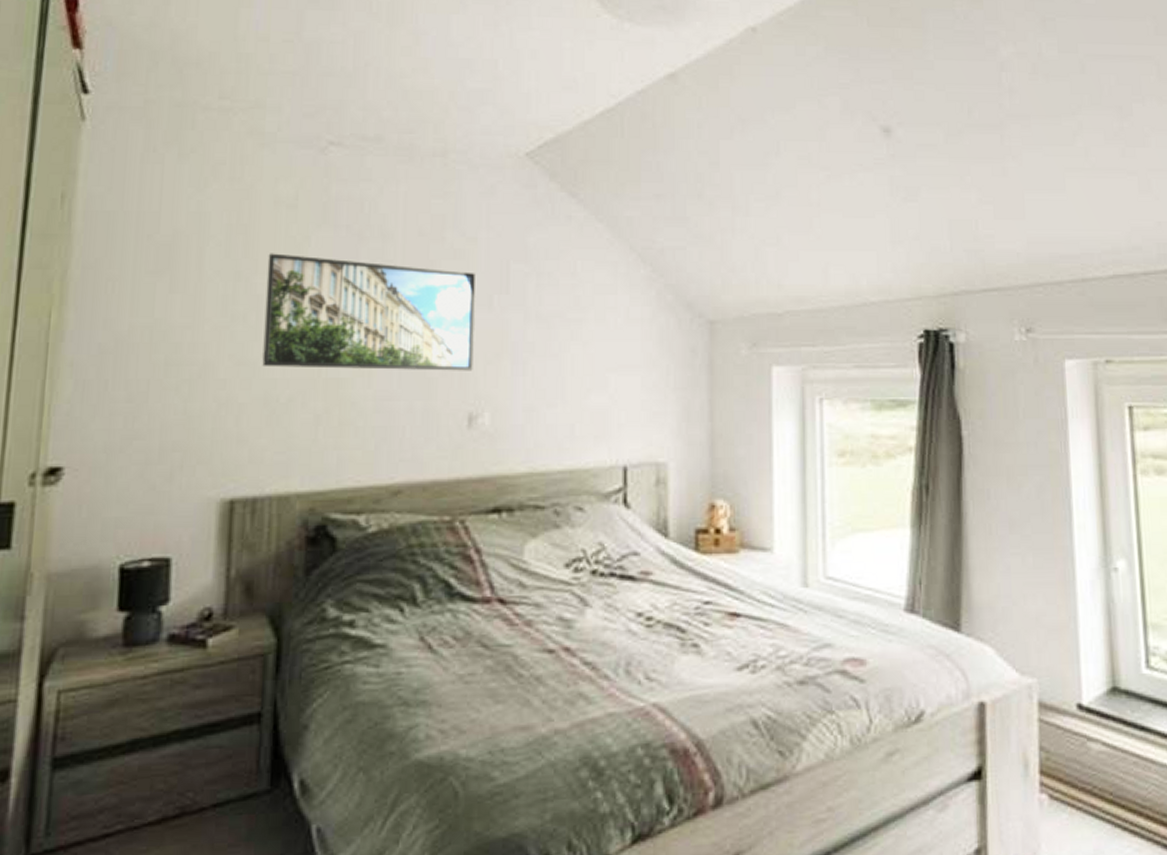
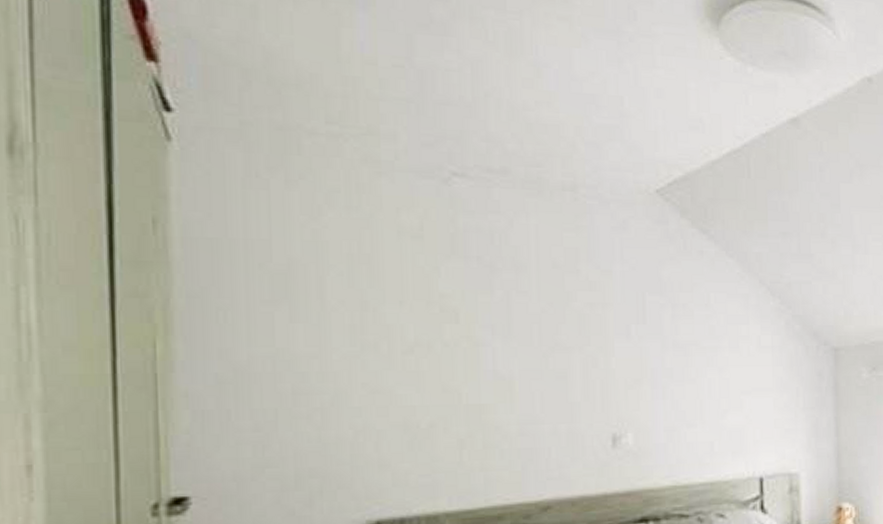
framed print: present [262,253,475,371] -> none [395,283,615,396]

